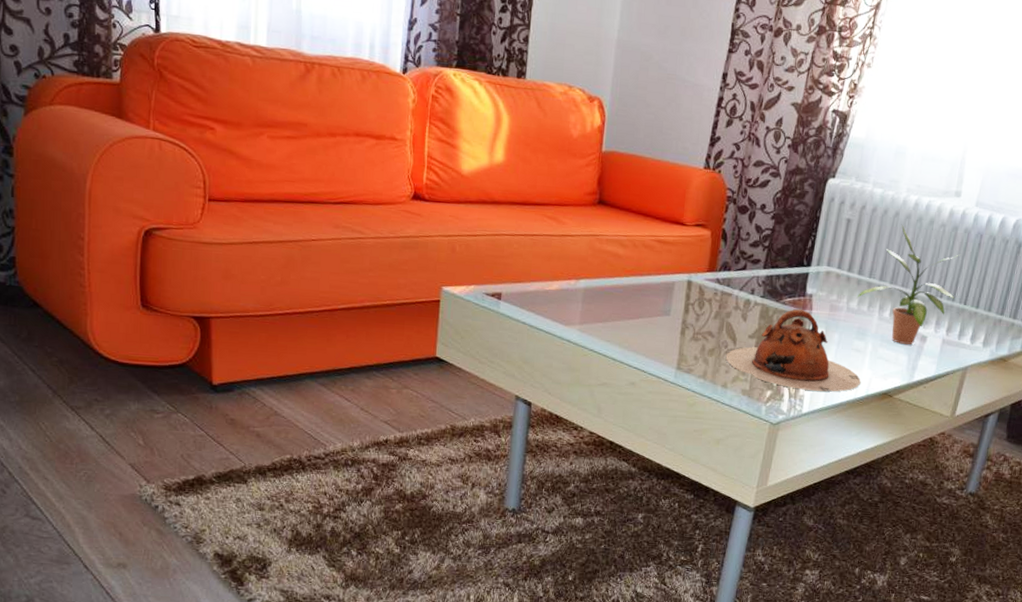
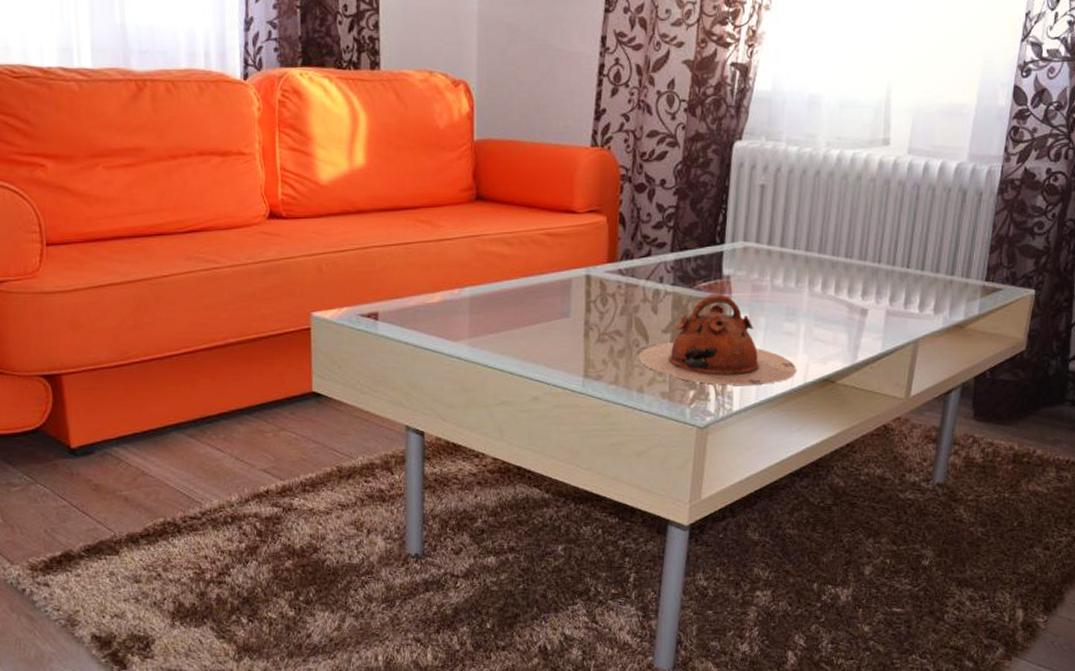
potted plant: present [856,225,960,345] -> none [781,185,896,321]

